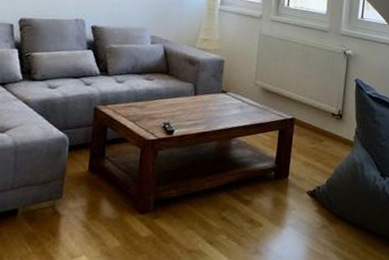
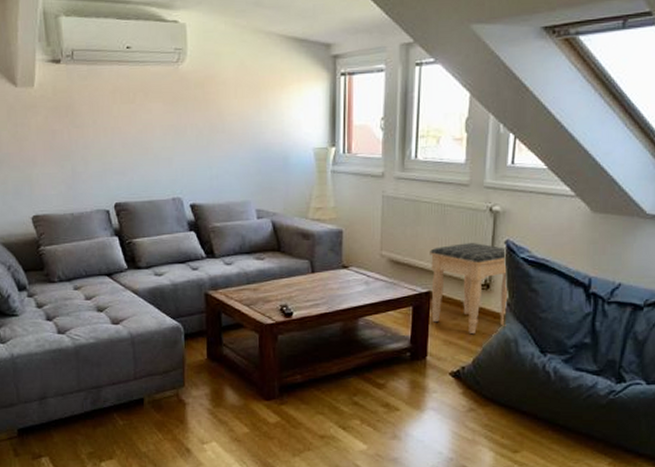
footstool: none [294,78,357,158] -> present [430,242,507,335]

